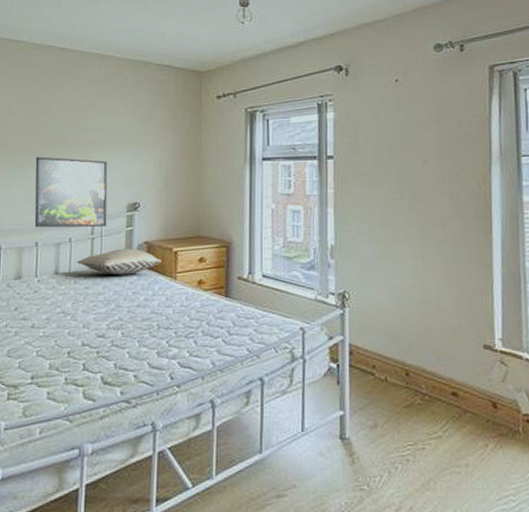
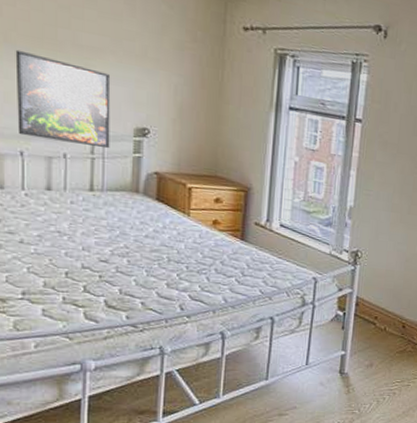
pillow: present [76,249,161,275] -> none [73,174,174,204]

